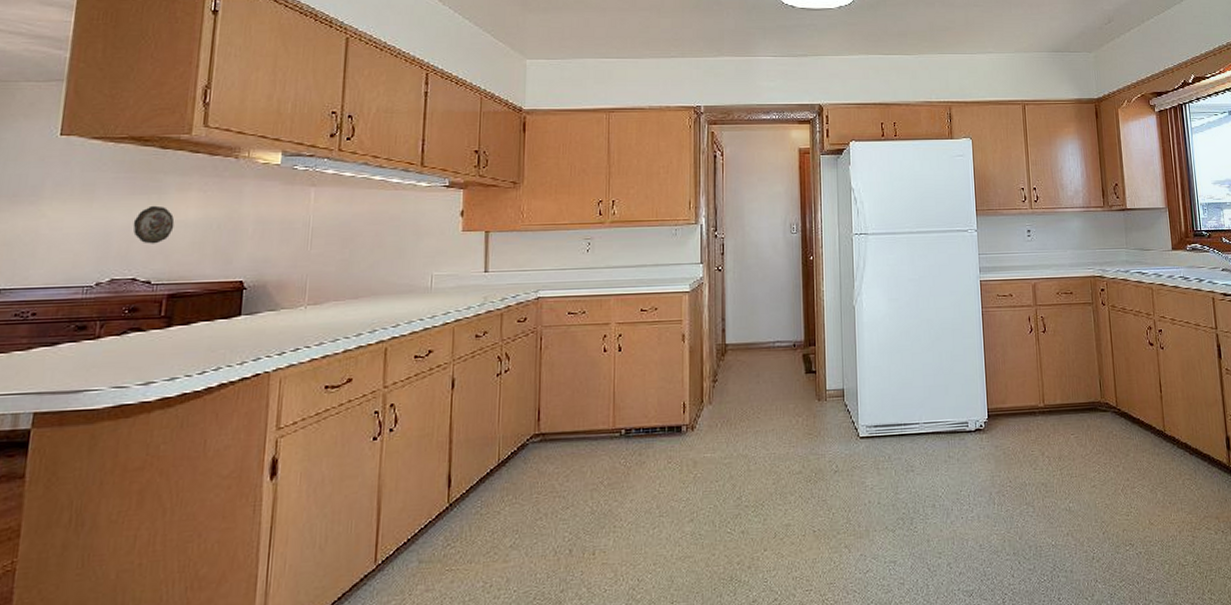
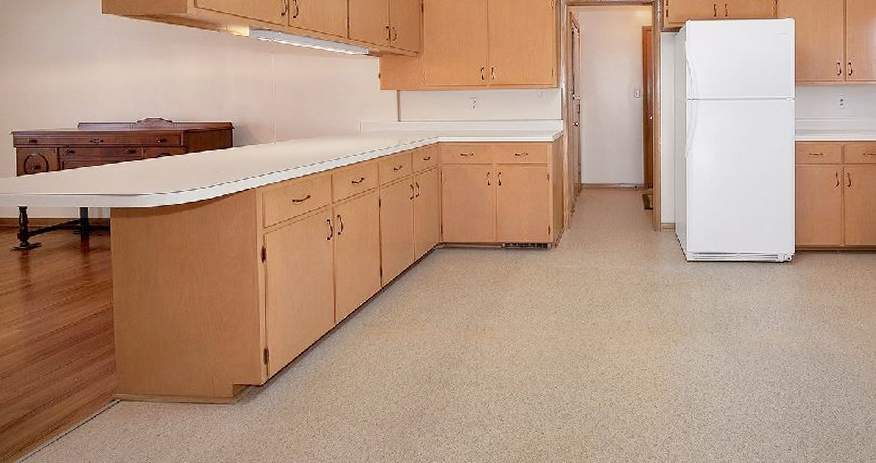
decorative plate: present [133,205,175,244] -> none [156,66,183,94]

